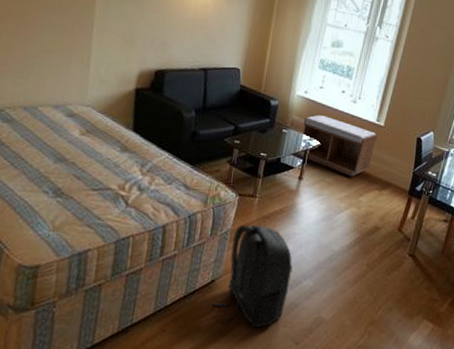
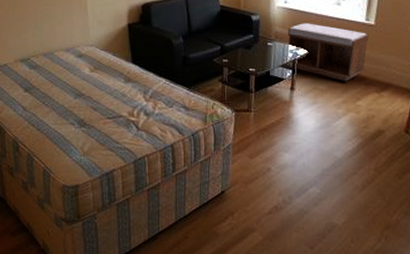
backpack: present [211,224,293,328] -> none [225,137,297,234]

